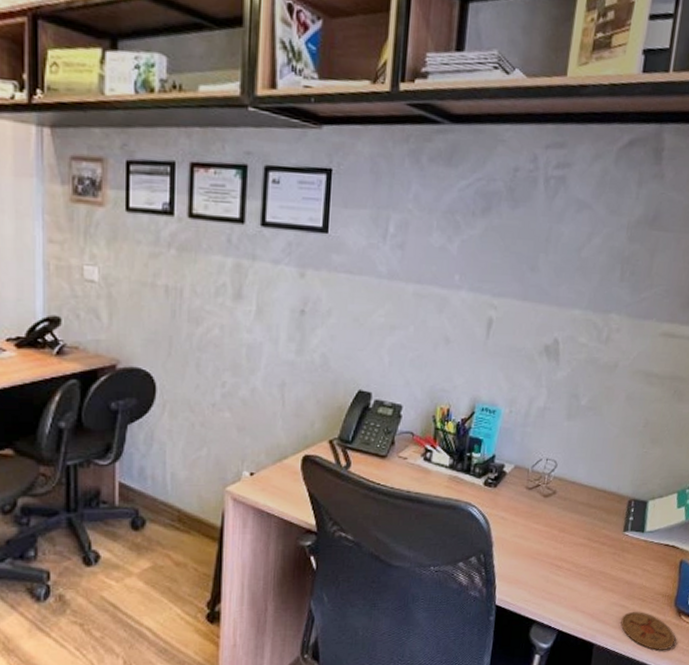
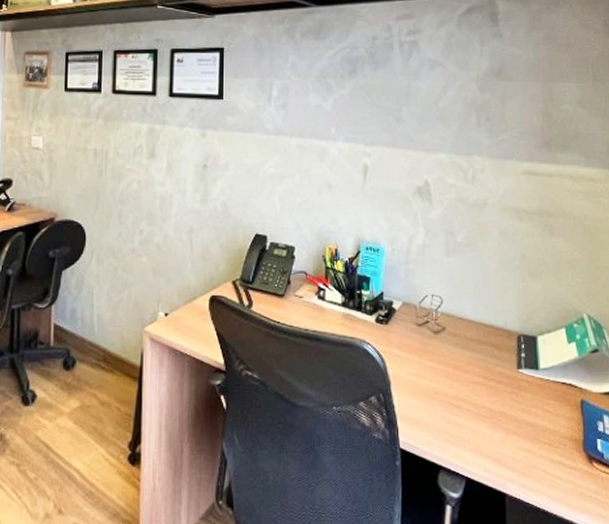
coaster: present [620,612,676,650] -> none [530,457,592,503]

